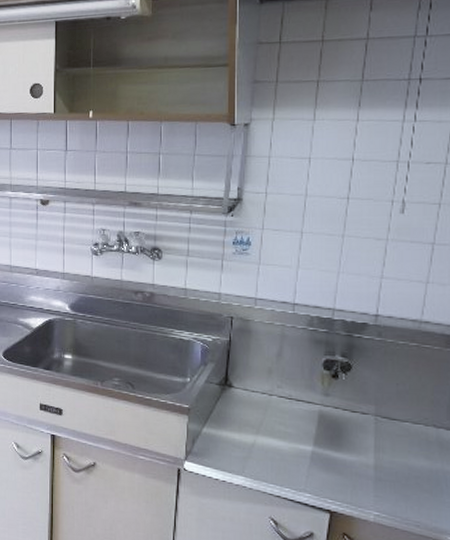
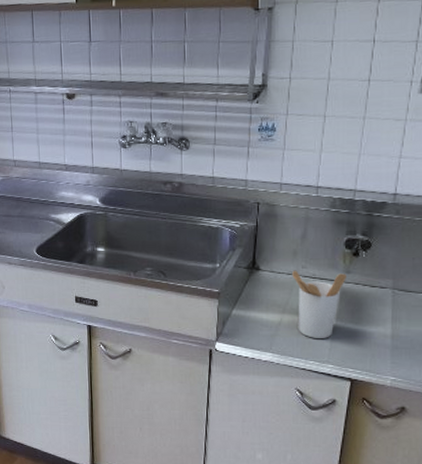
utensil holder: none [267,389,325,465] -> present [292,270,346,339]

